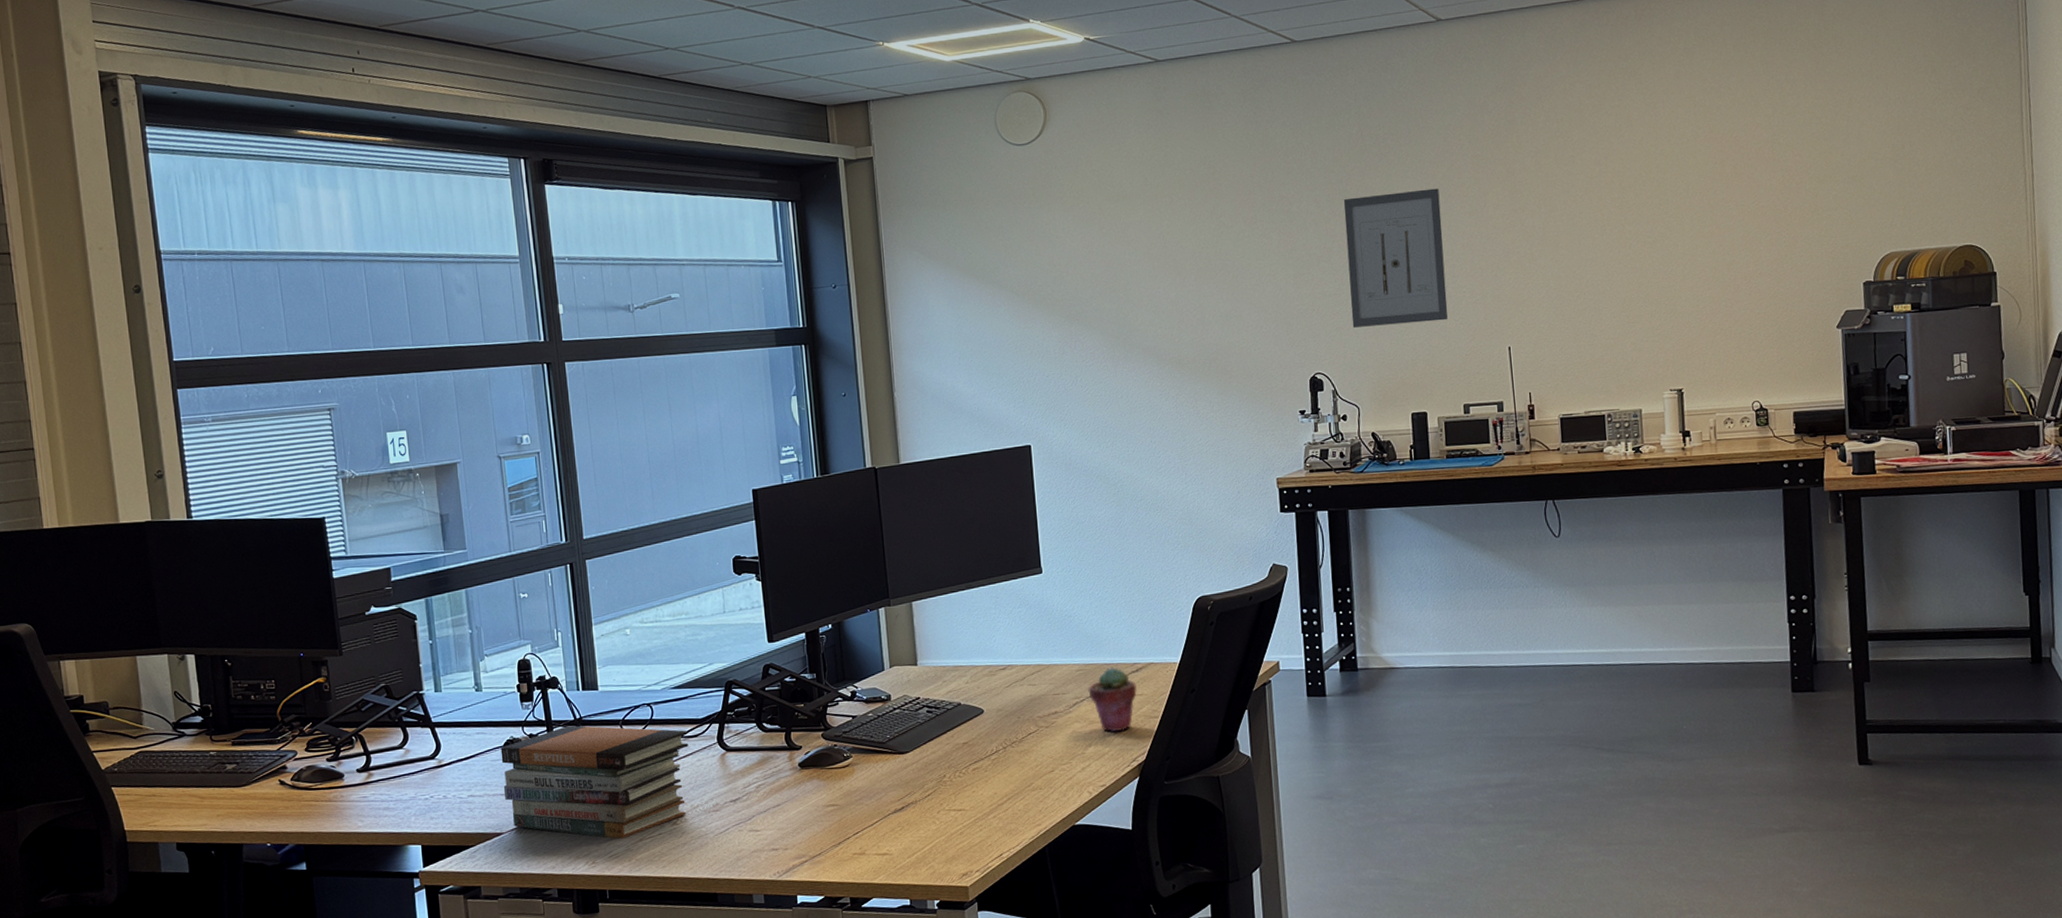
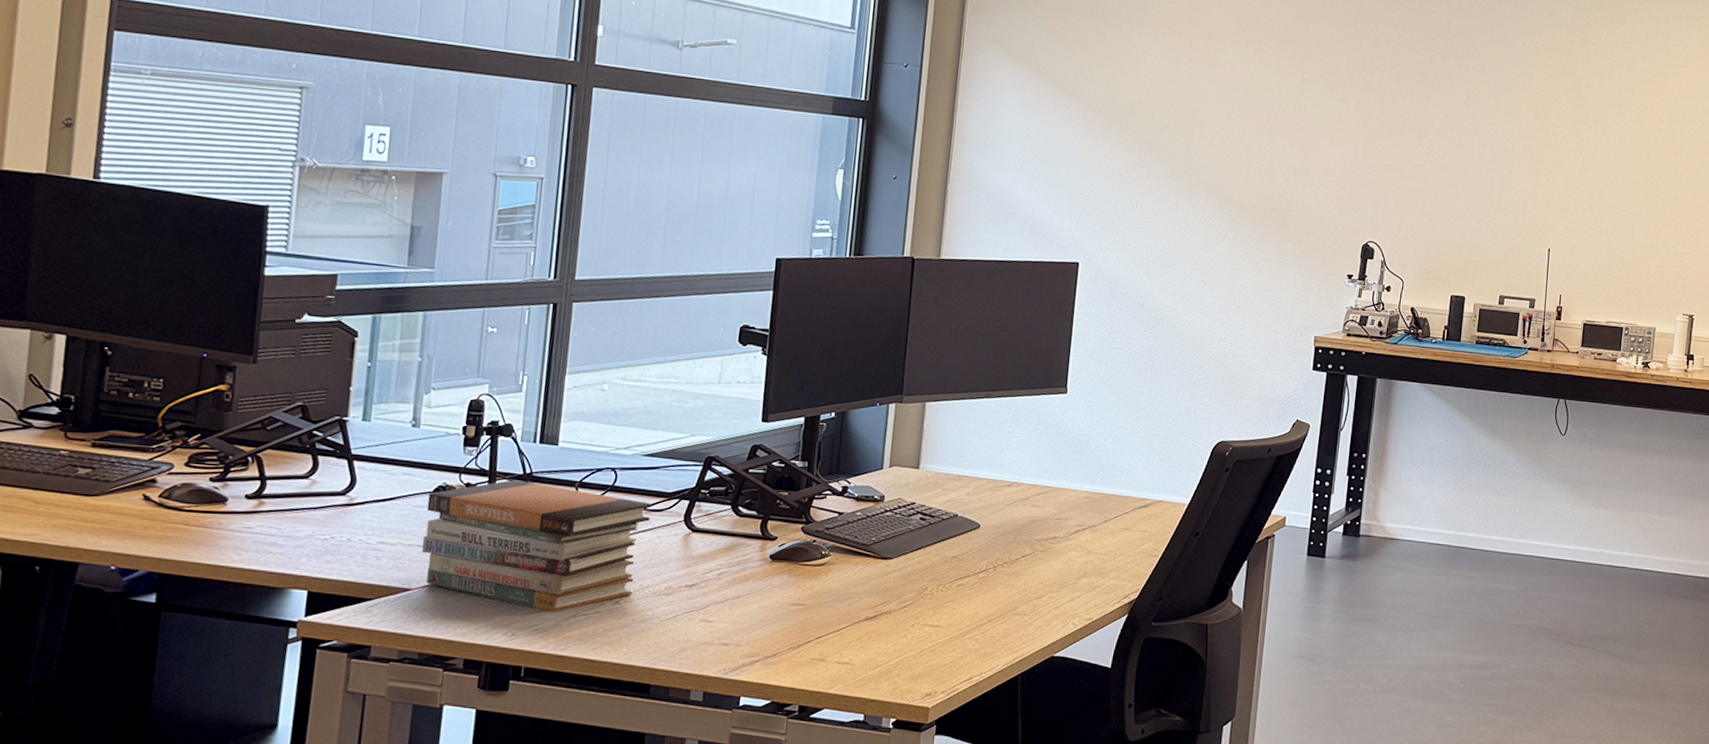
potted succulent: present [1088,667,1138,732] -> none [1092,499,1142,566]
wall art: present [1343,188,1448,328] -> none [1410,80,1510,213]

